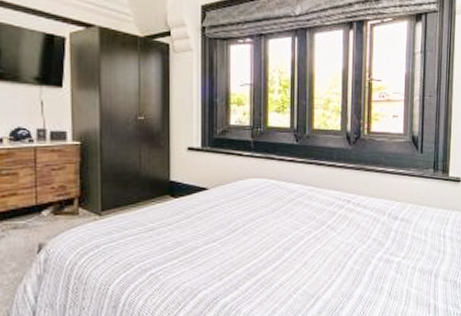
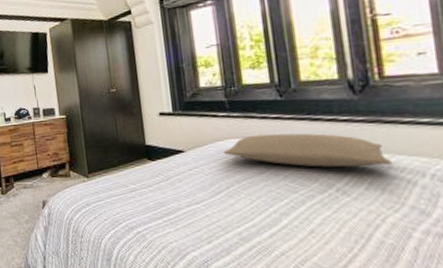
pillow: none [244,175,366,207] -> present [224,133,392,168]

